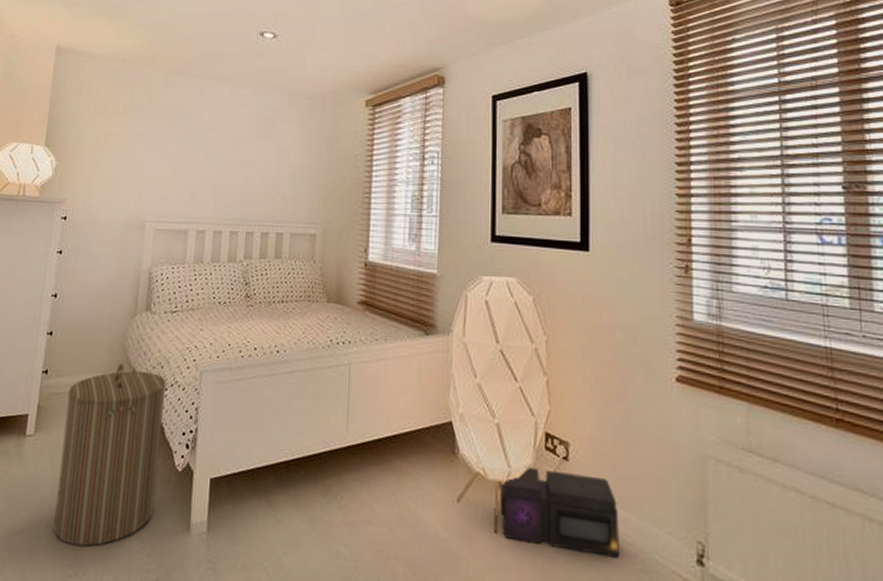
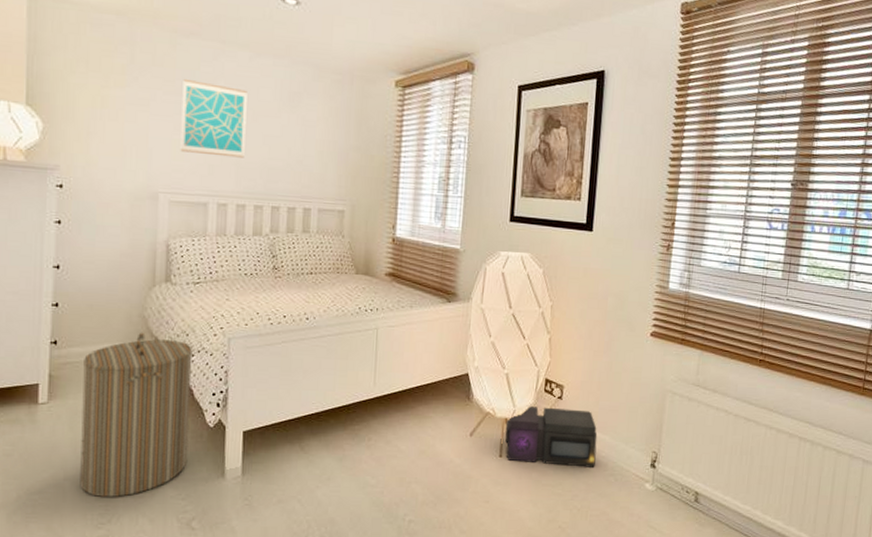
wall art: none [166,113,228,185] -> present [180,78,247,158]

